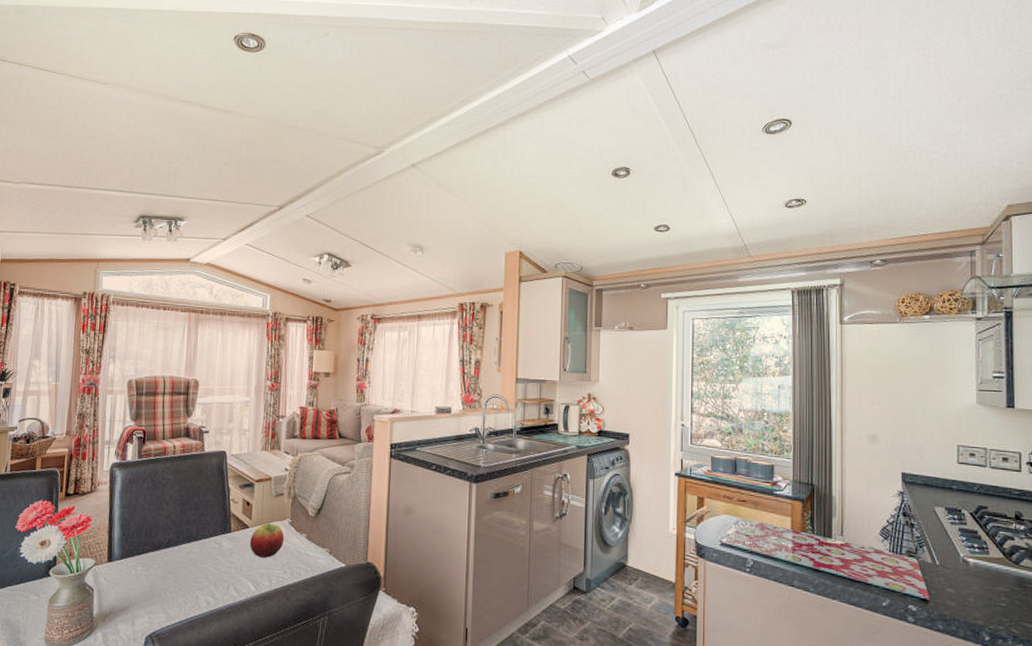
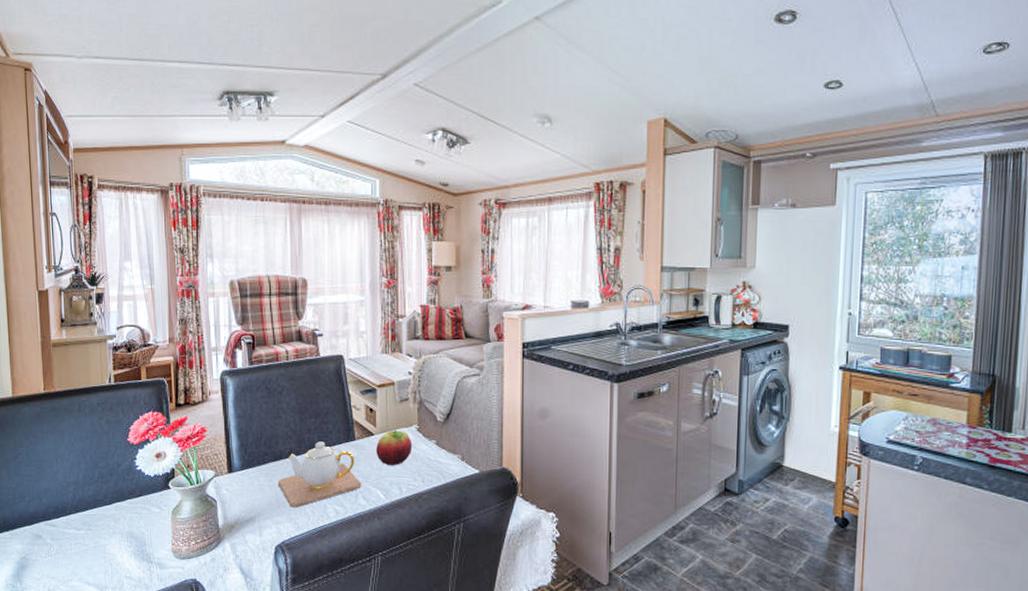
teapot: none [154,533,233,598] -> present [278,441,361,508]

